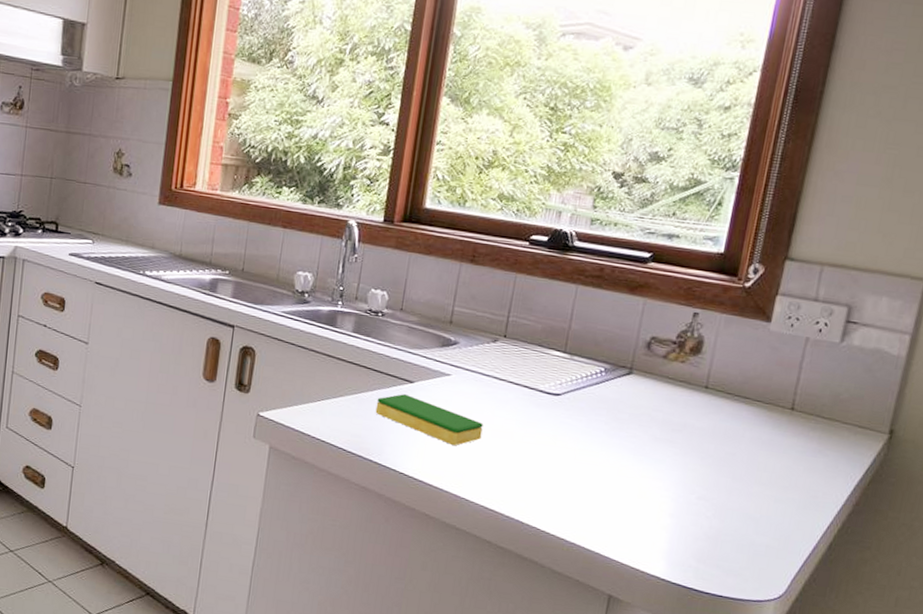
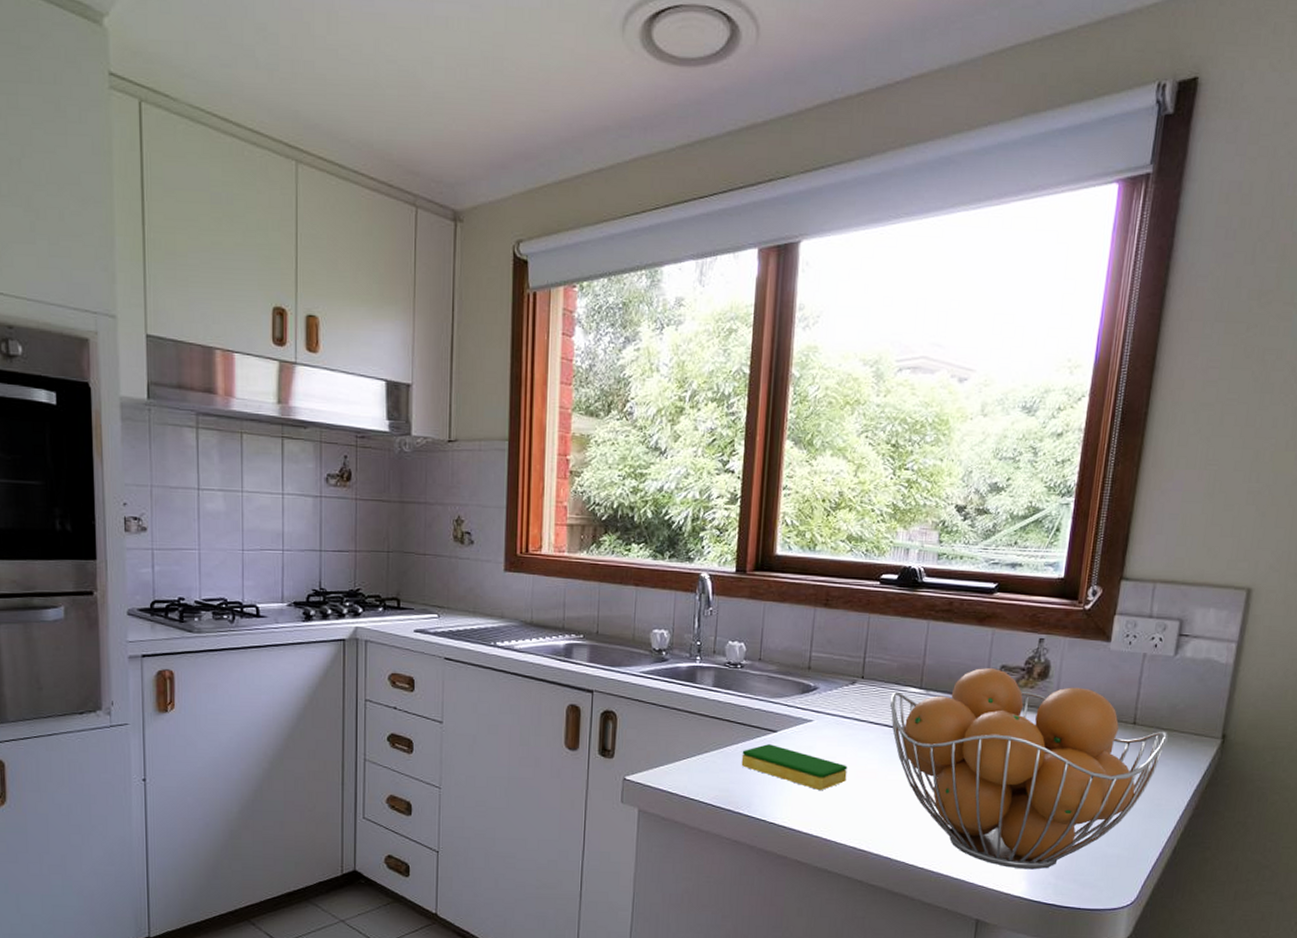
fruit basket: none [531,337,829,551] -> present [889,667,1168,870]

